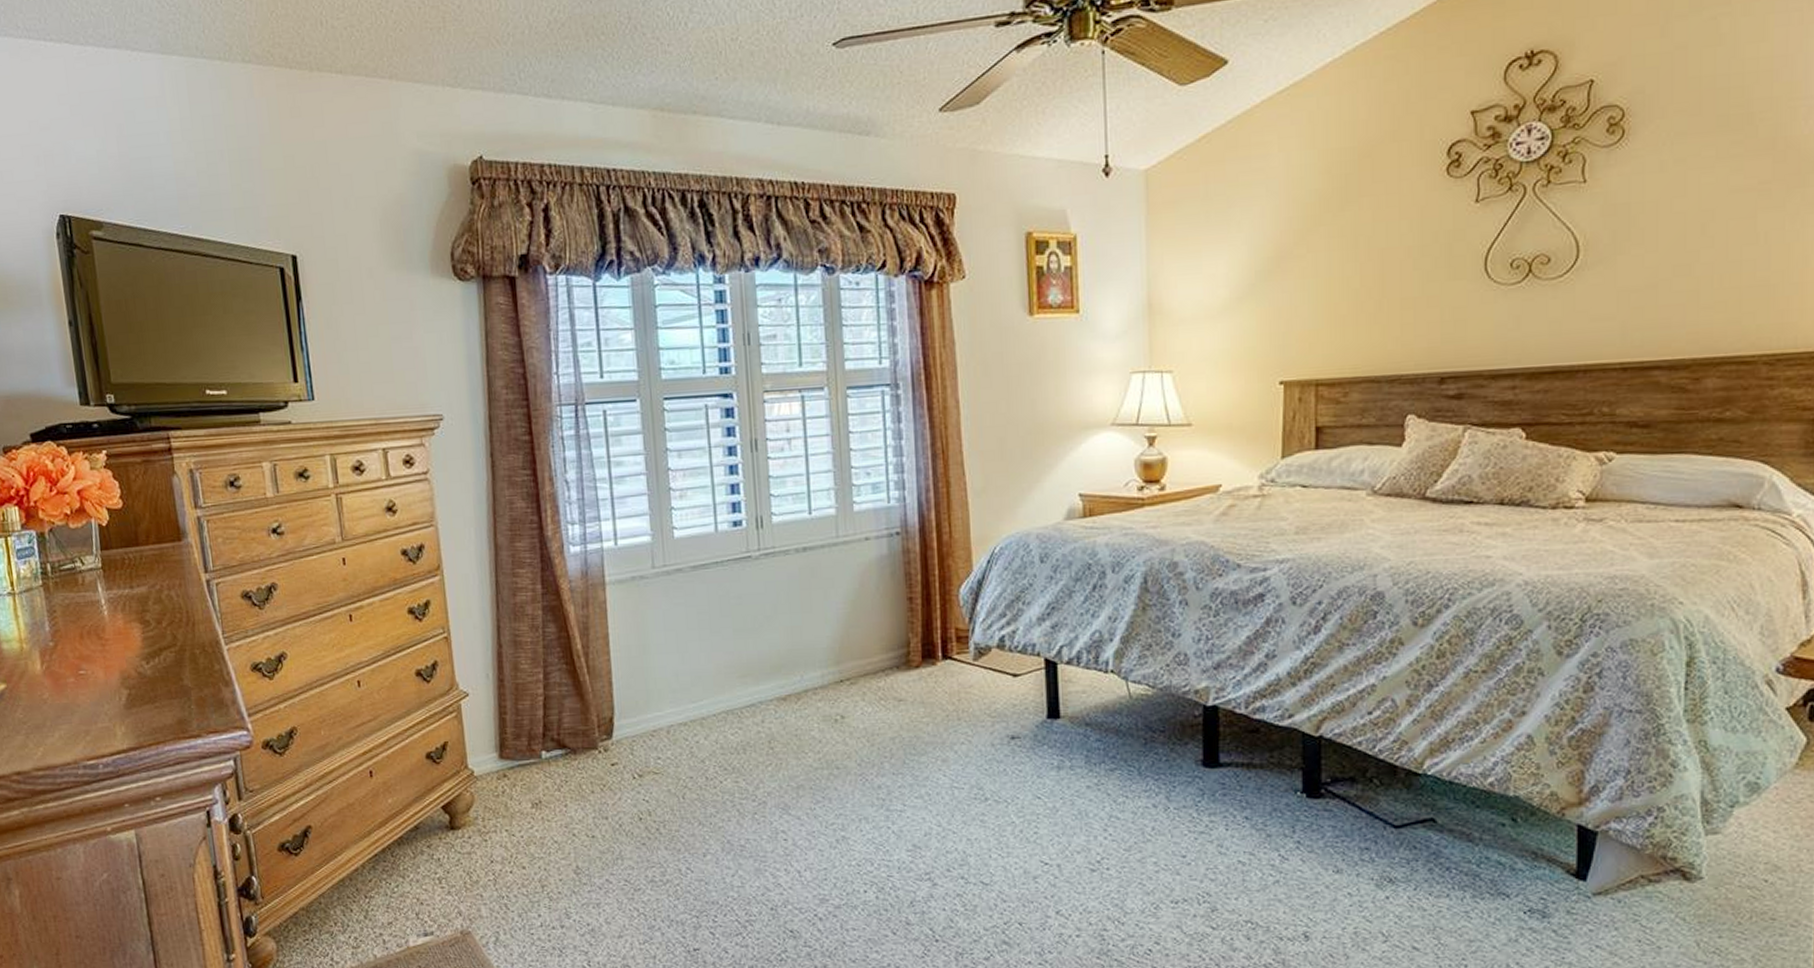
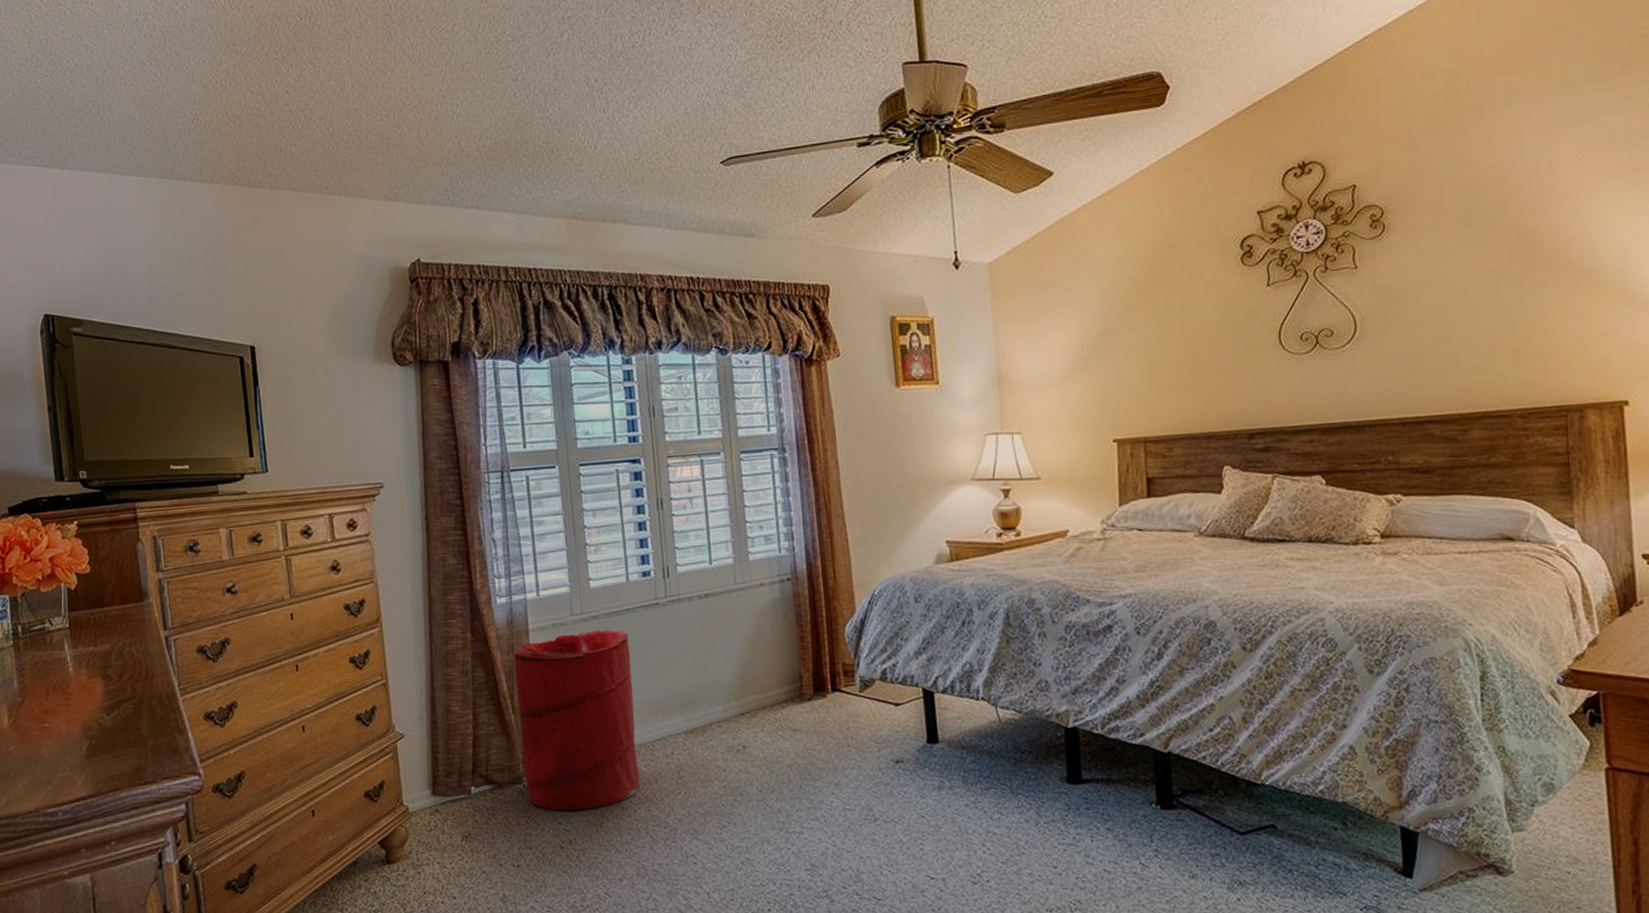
laundry hamper: none [588,584,727,780] -> present [513,629,640,811]

